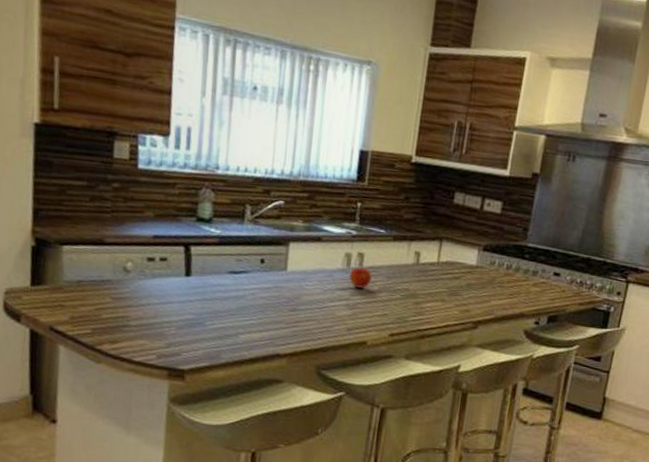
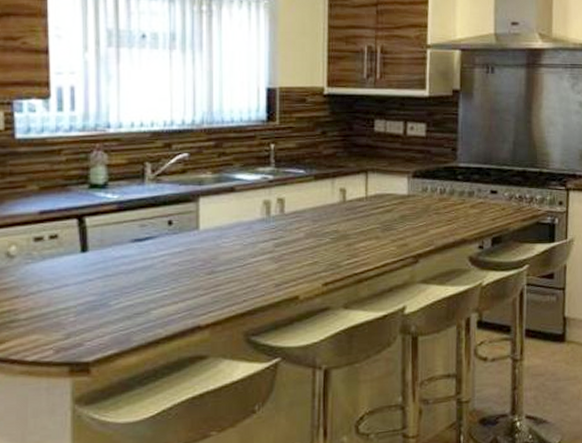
apple: present [349,267,372,289] -> none [271,215,296,238]

